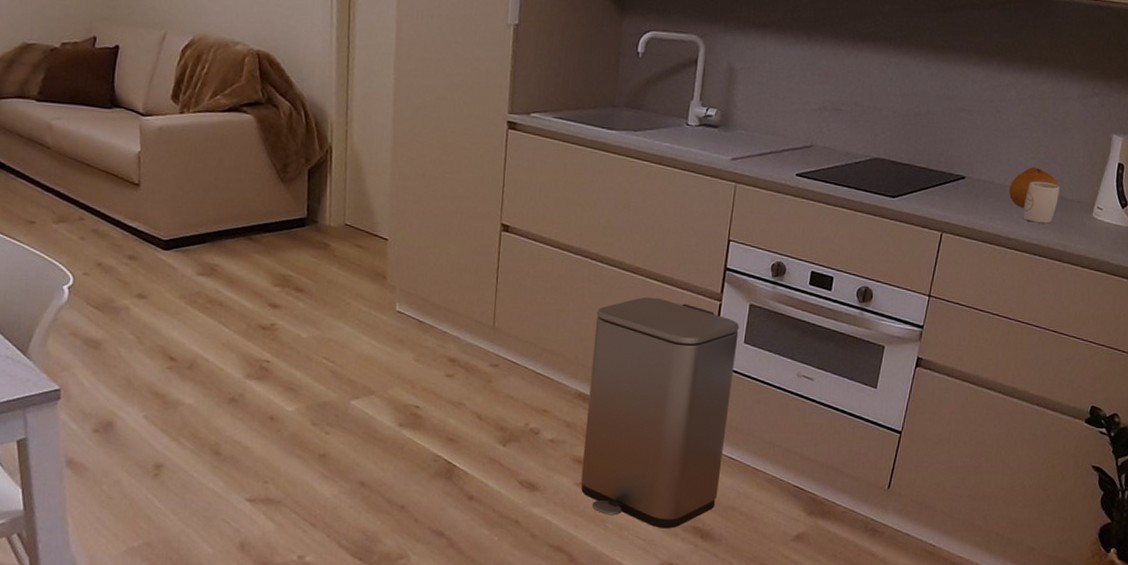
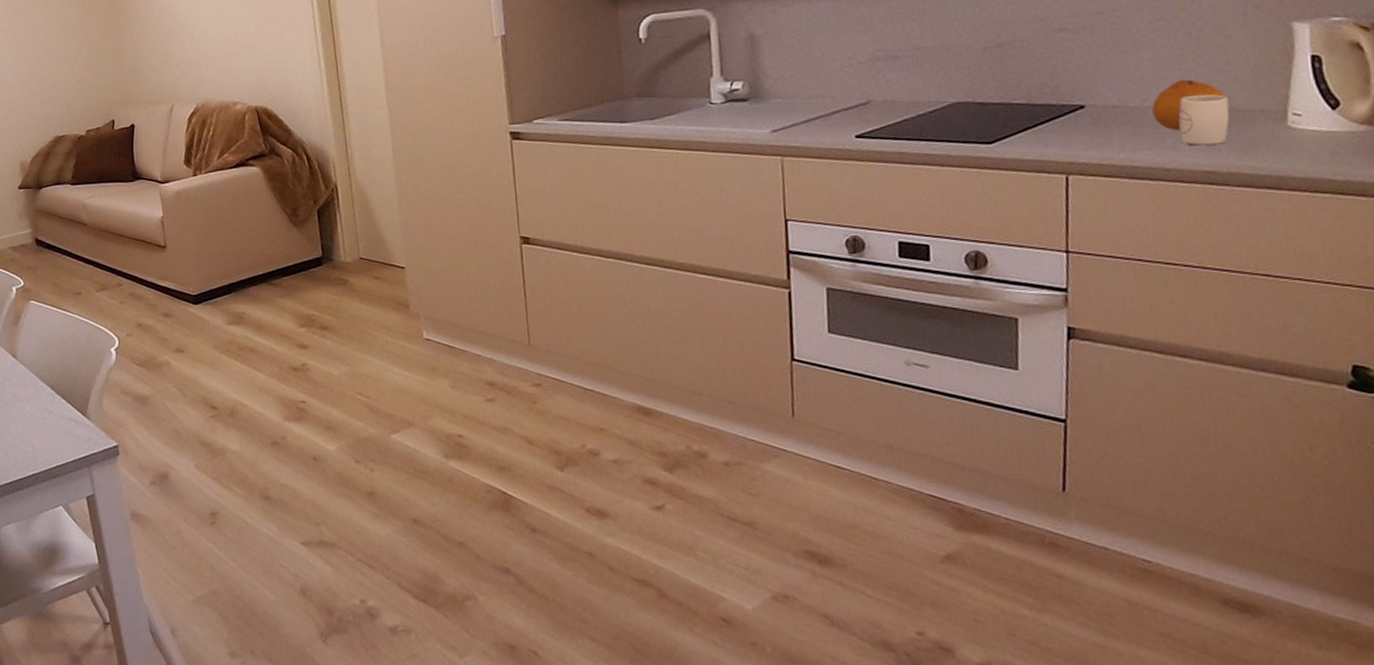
pedal bin: present [581,297,739,529] -> none [642,293,830,555]

